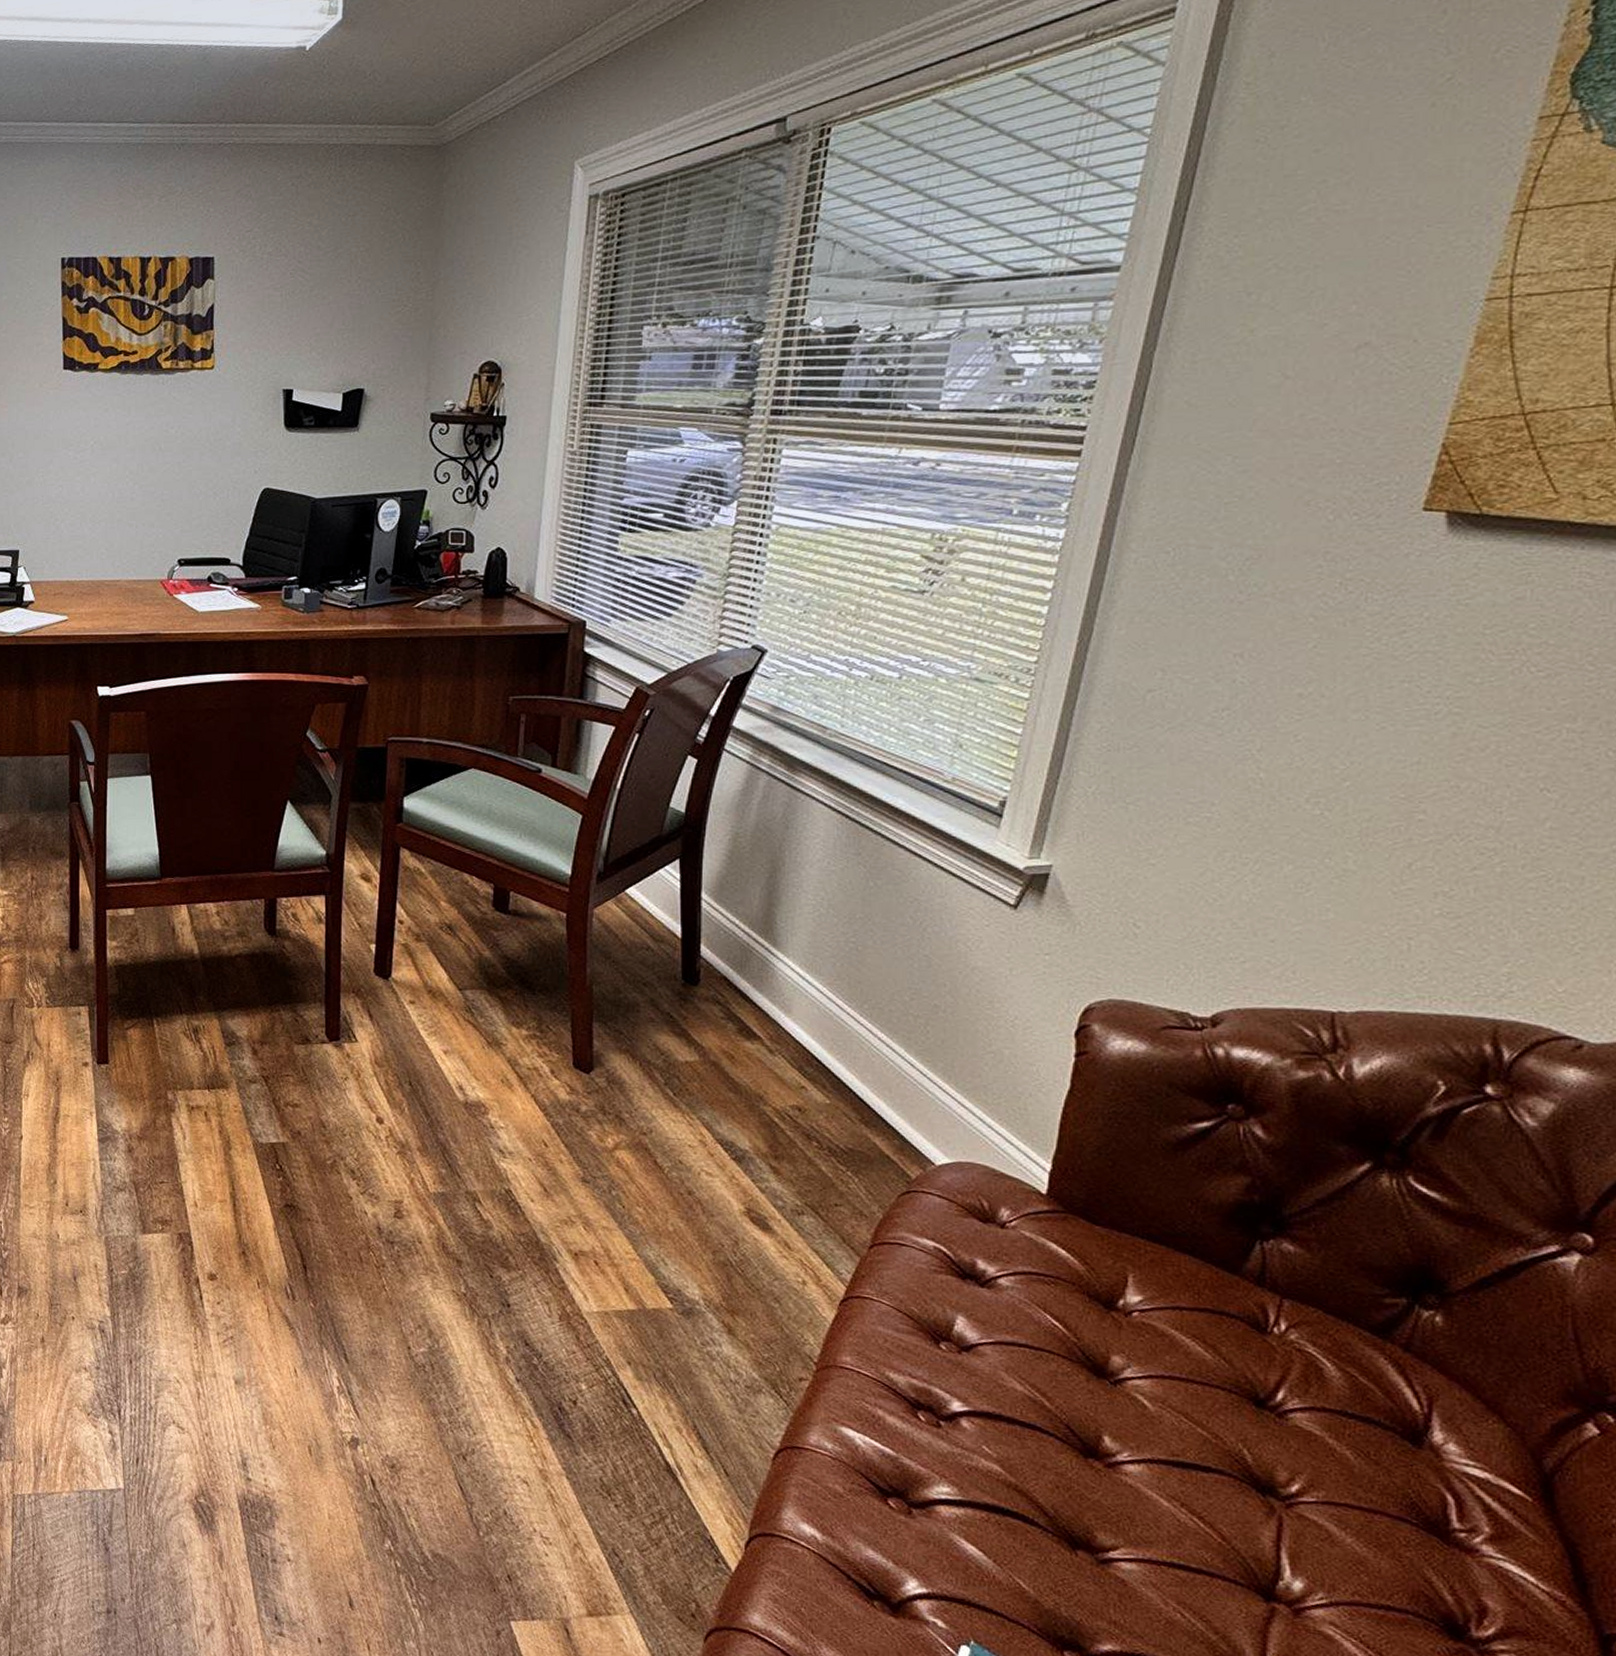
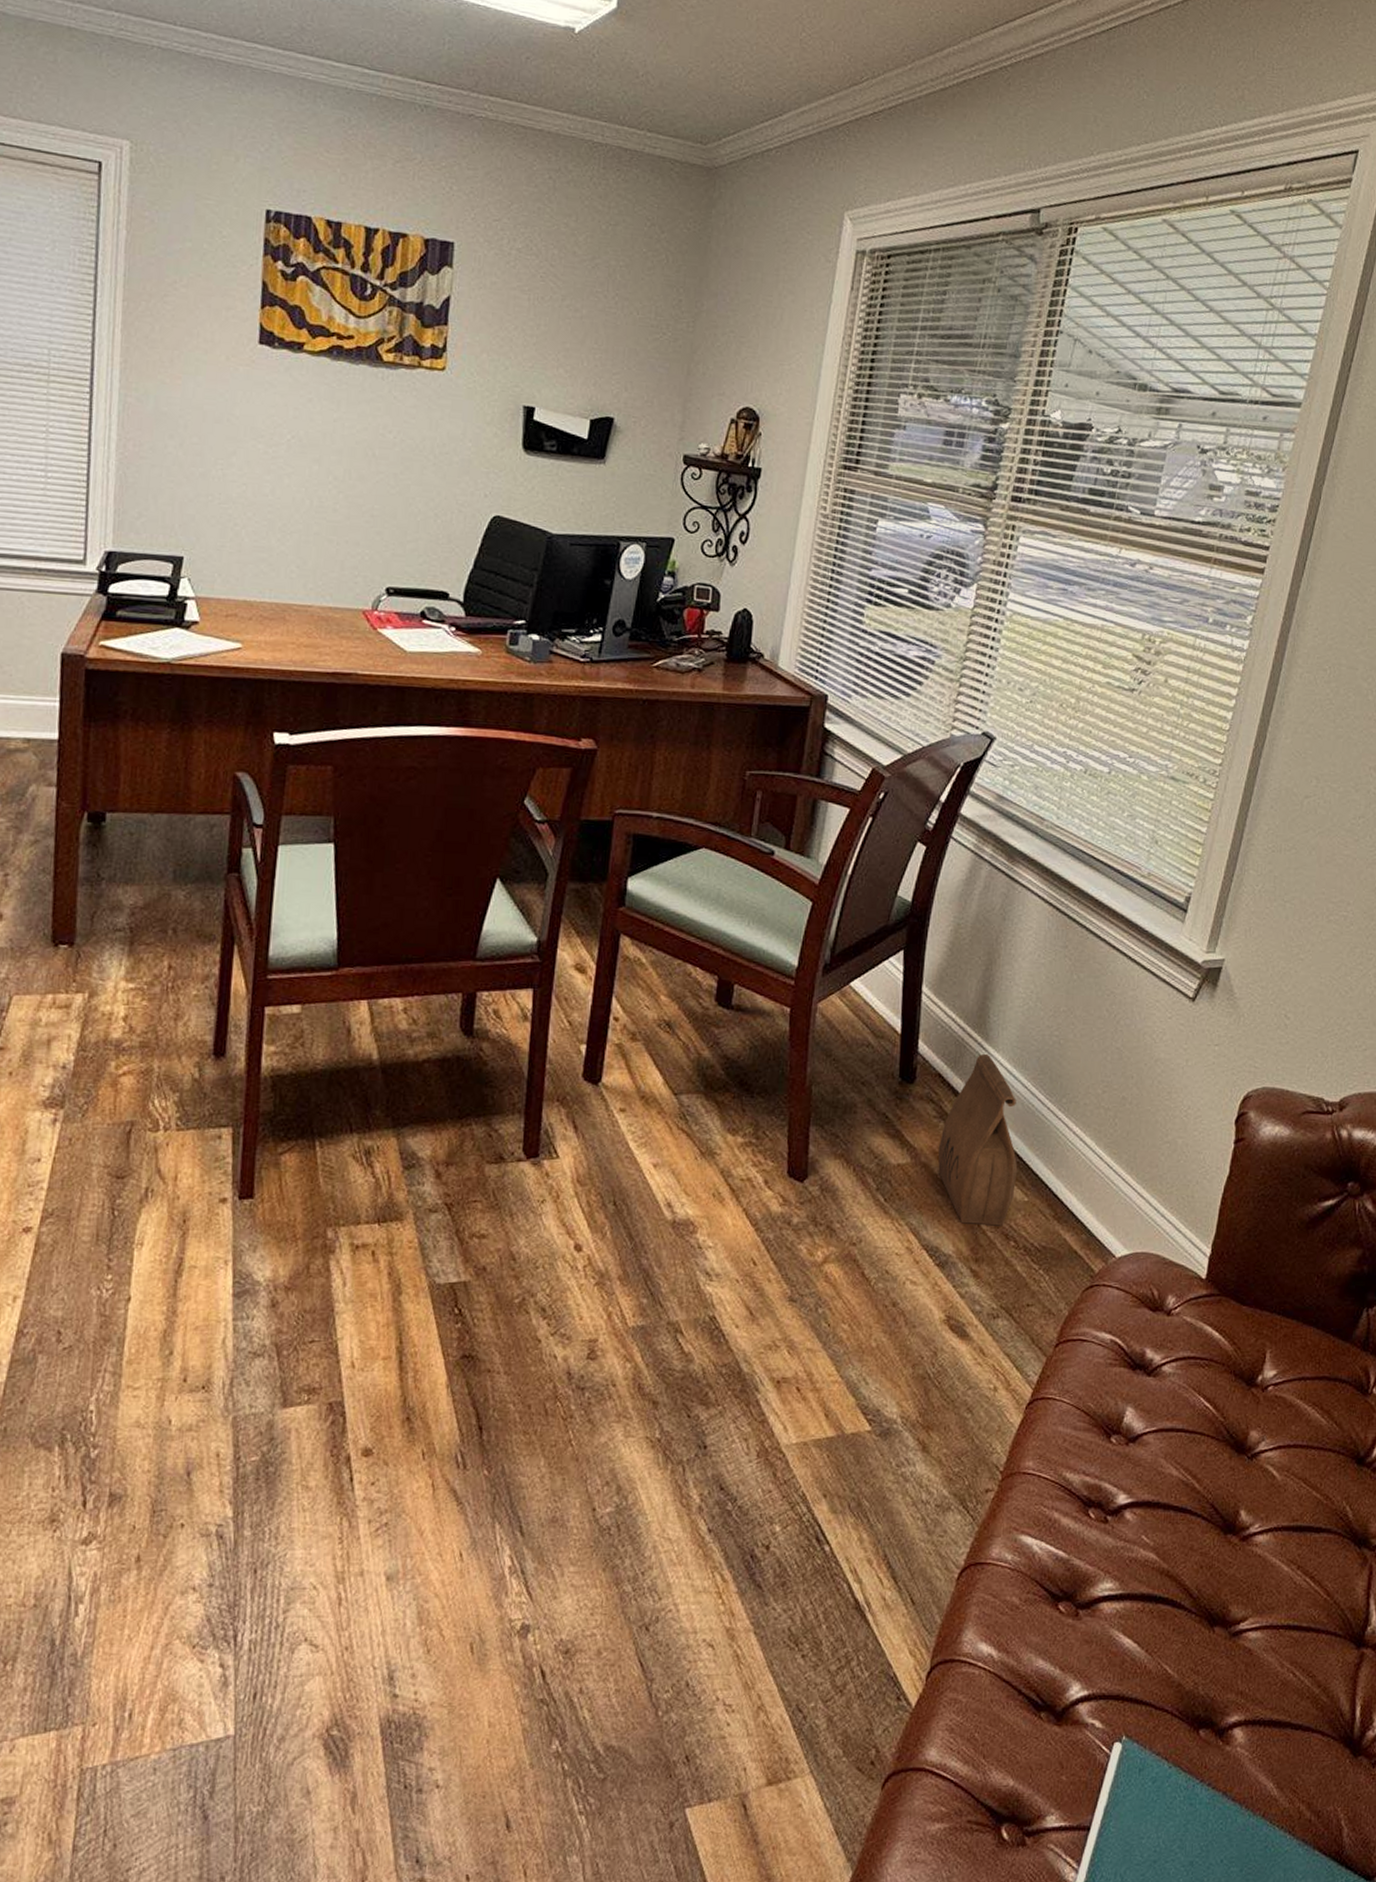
paper bag: none [727,958,817,1126] -> present [938,1053,1018,1226]

